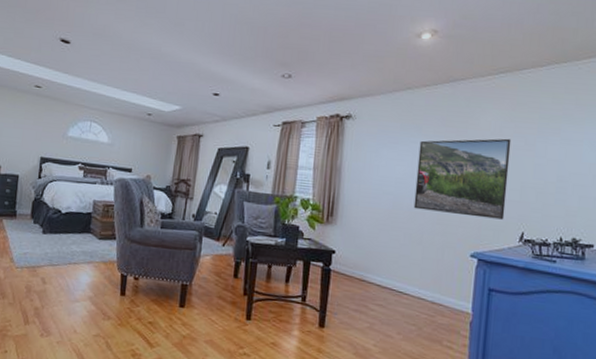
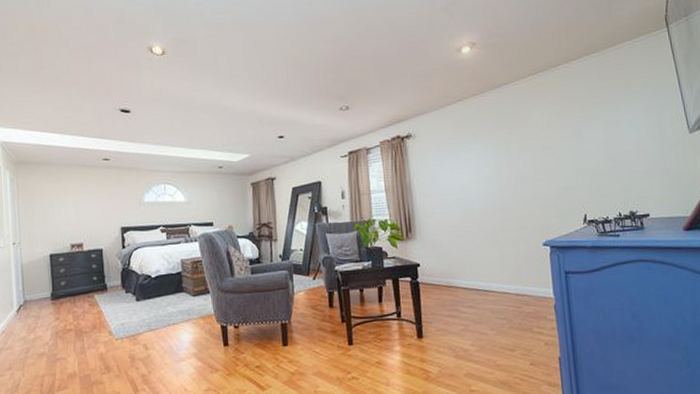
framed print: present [413,138,512,220] -> none [478,131,567,211]

